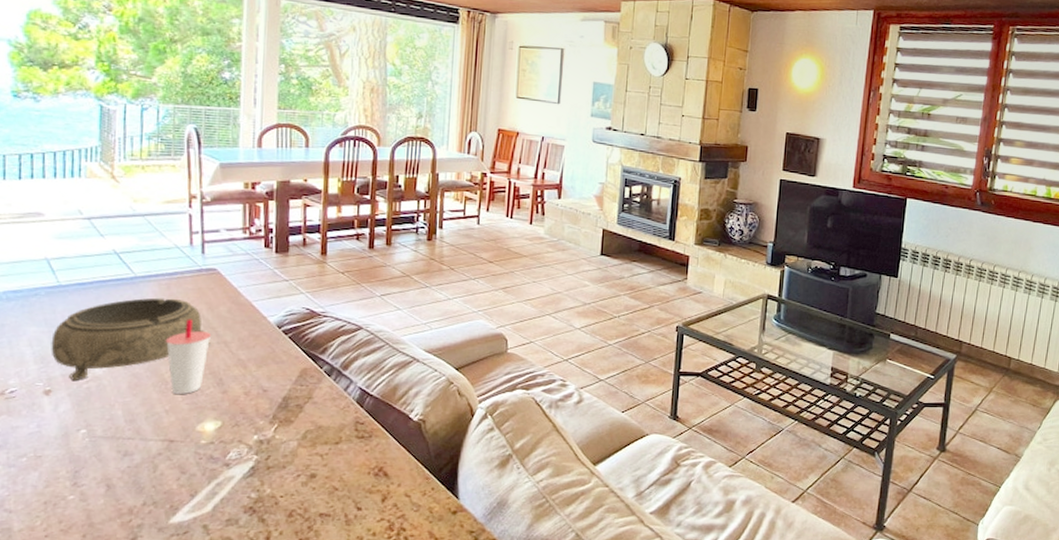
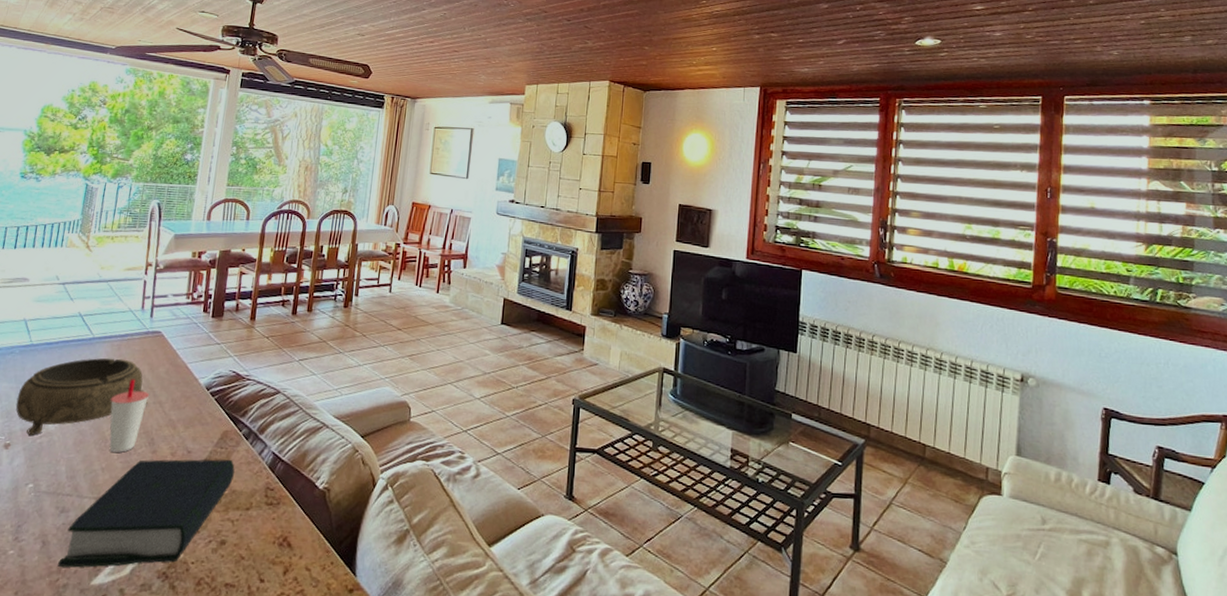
book: none [128,396,319,508] -> present [58,459,235,568]

